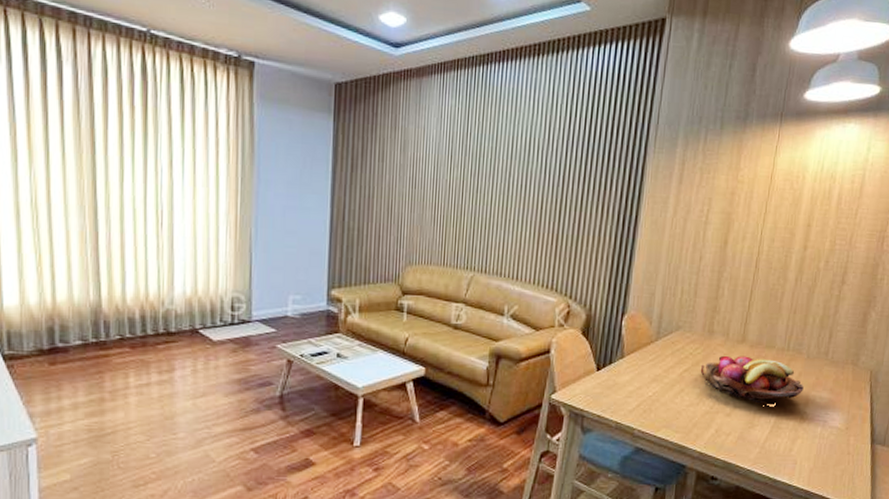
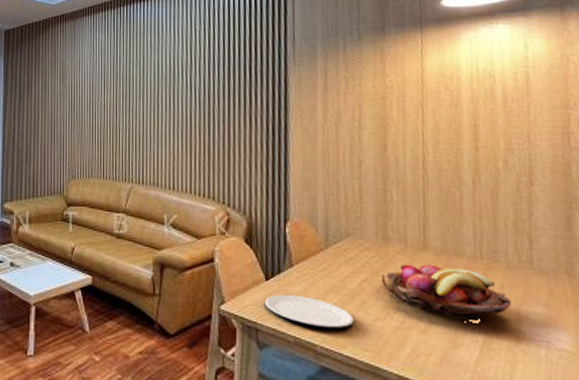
plate: none [593,383,671,414] -> present [264,294,354,328]

